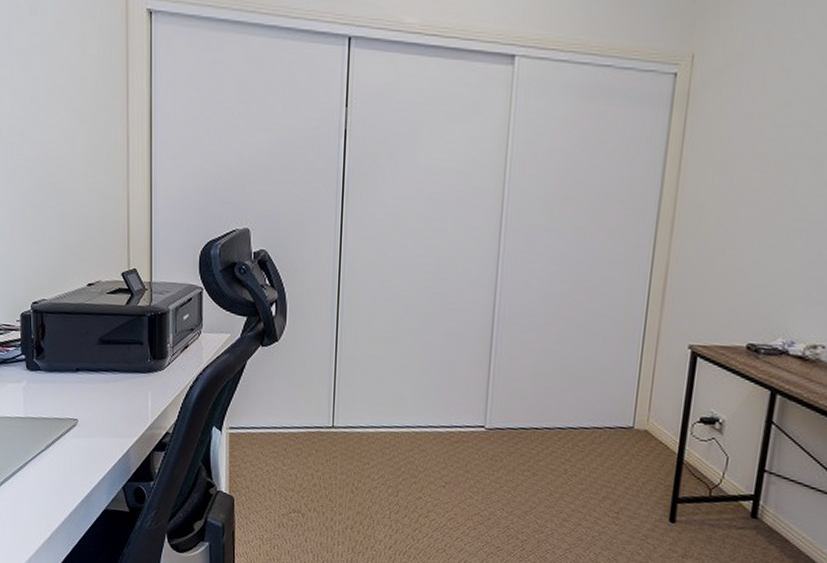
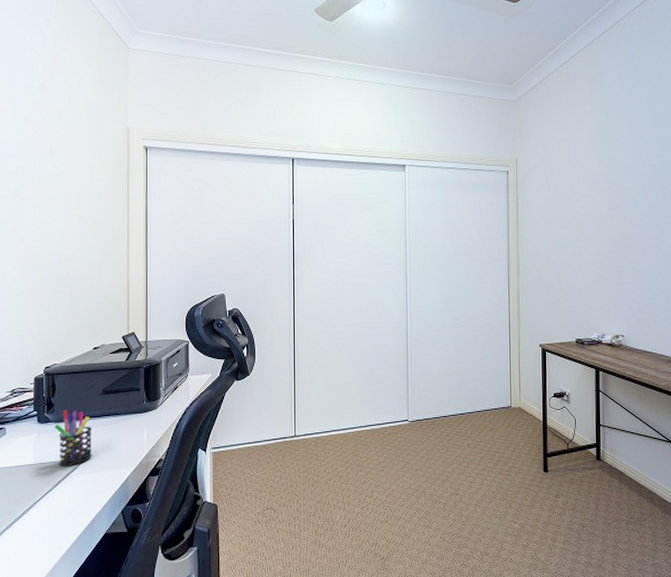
pen holder: none [45,358,89,426] -> present [54,410,93,466]

